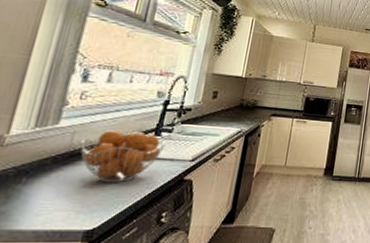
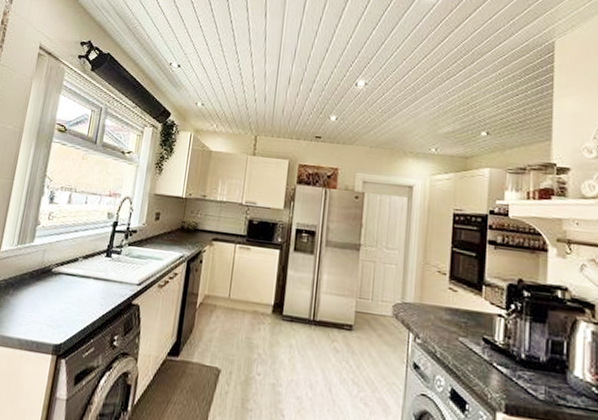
fruit basket: present [80,130,166,183] -> none [49,249,116,302]

